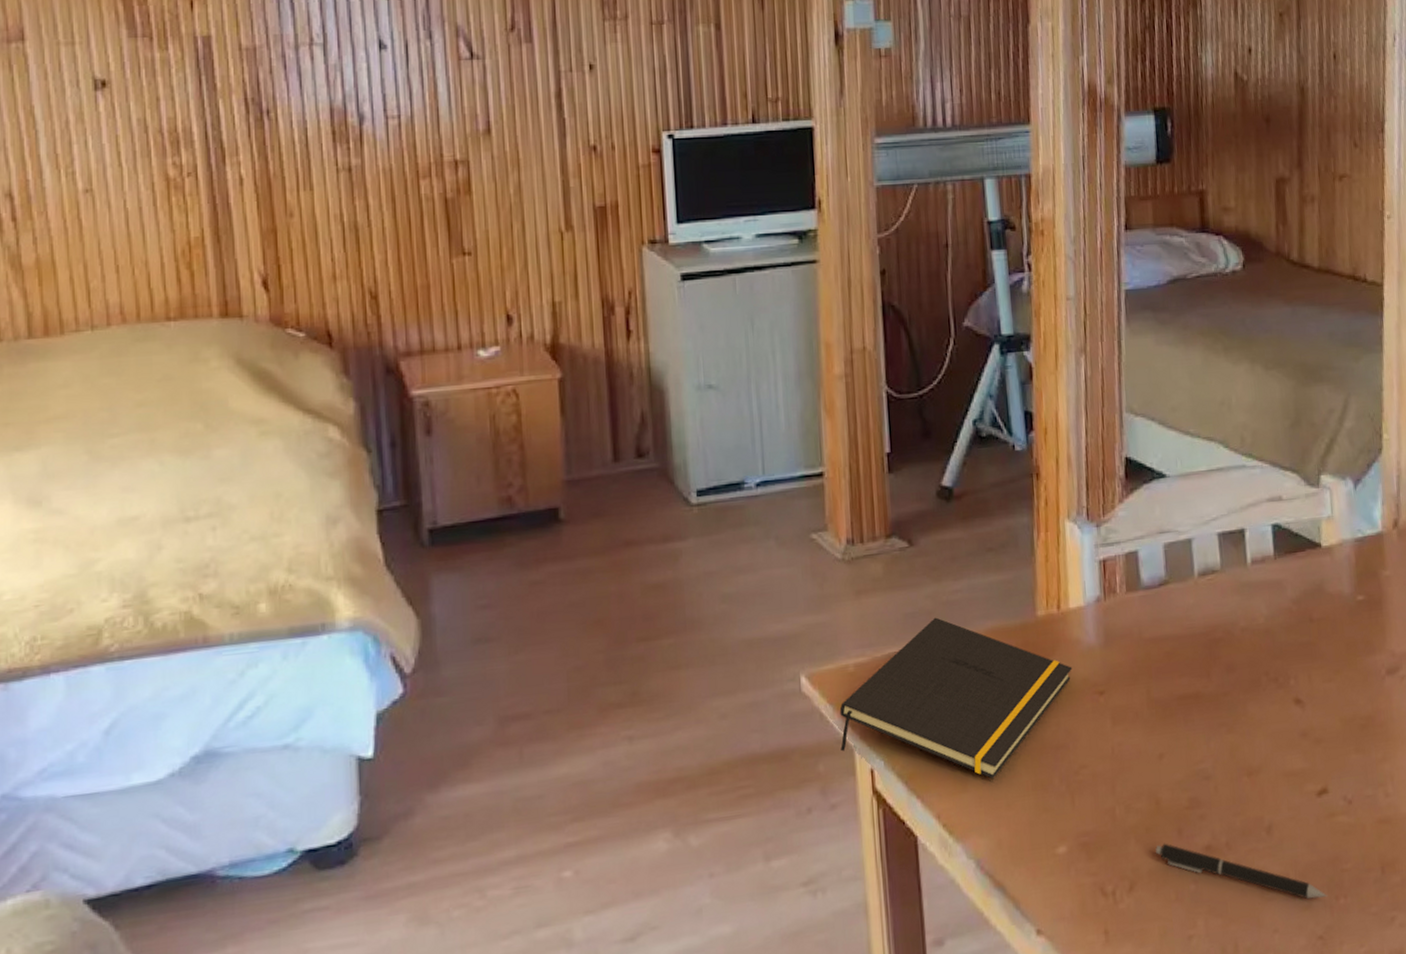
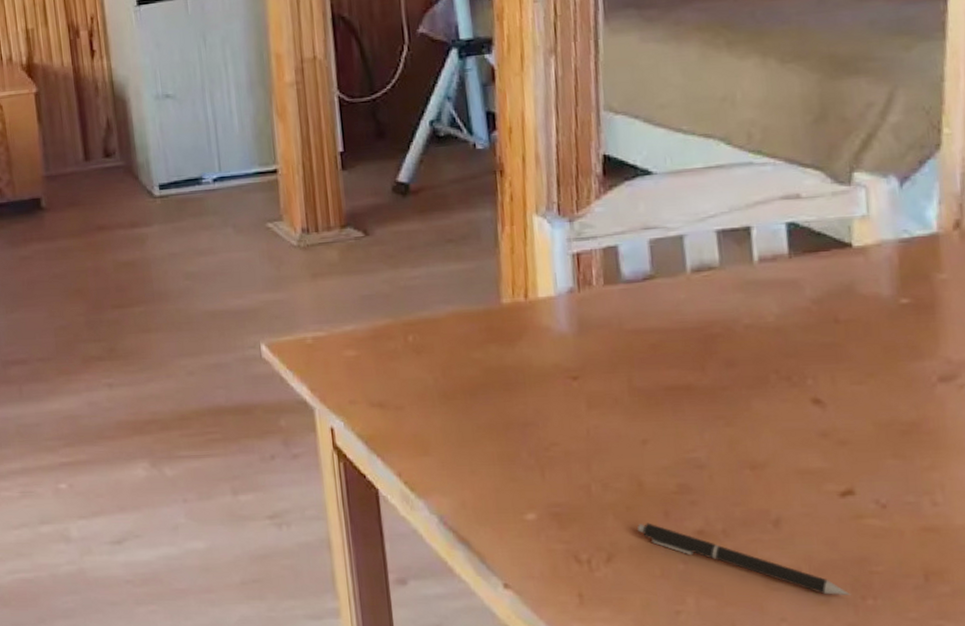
notepad: present [839,617,1073,779] -> none [299,300,542,446]

